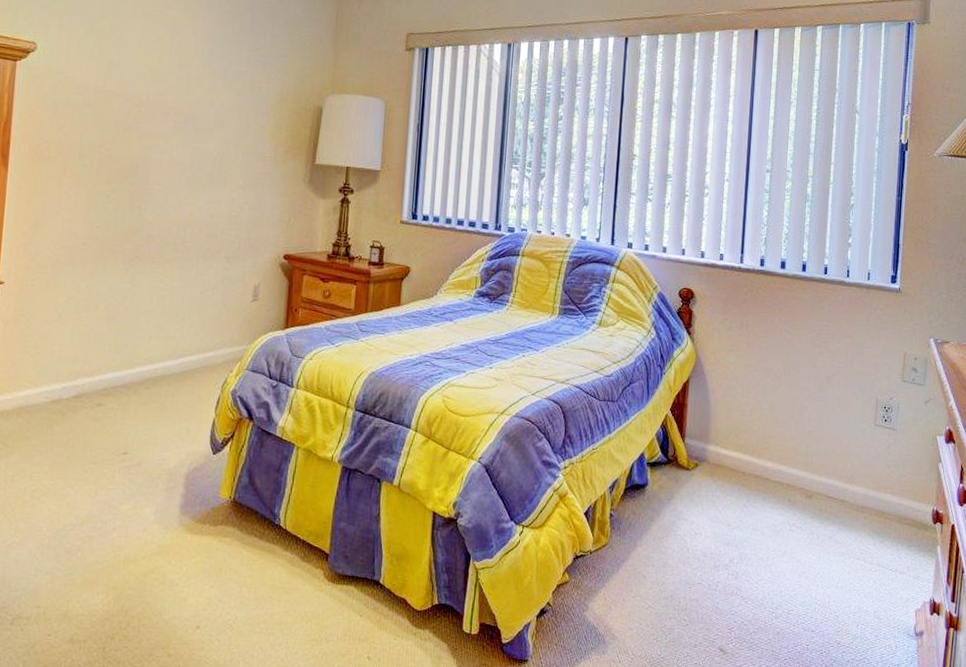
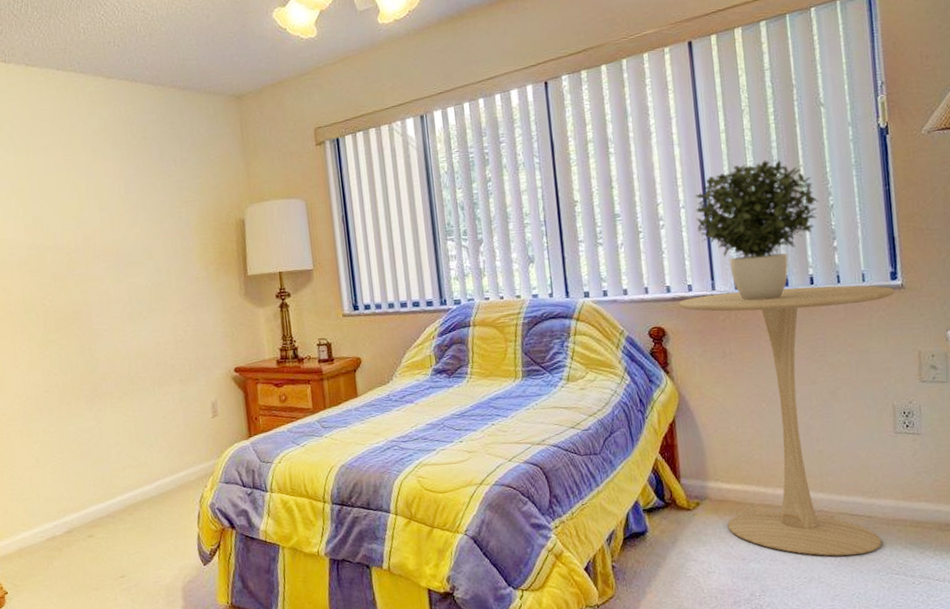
pedestal table: none [710,266,893,536] -> present [679,285,895,557]
potted plant: none [736,151,843,282] -> present [695,160,819,301]

